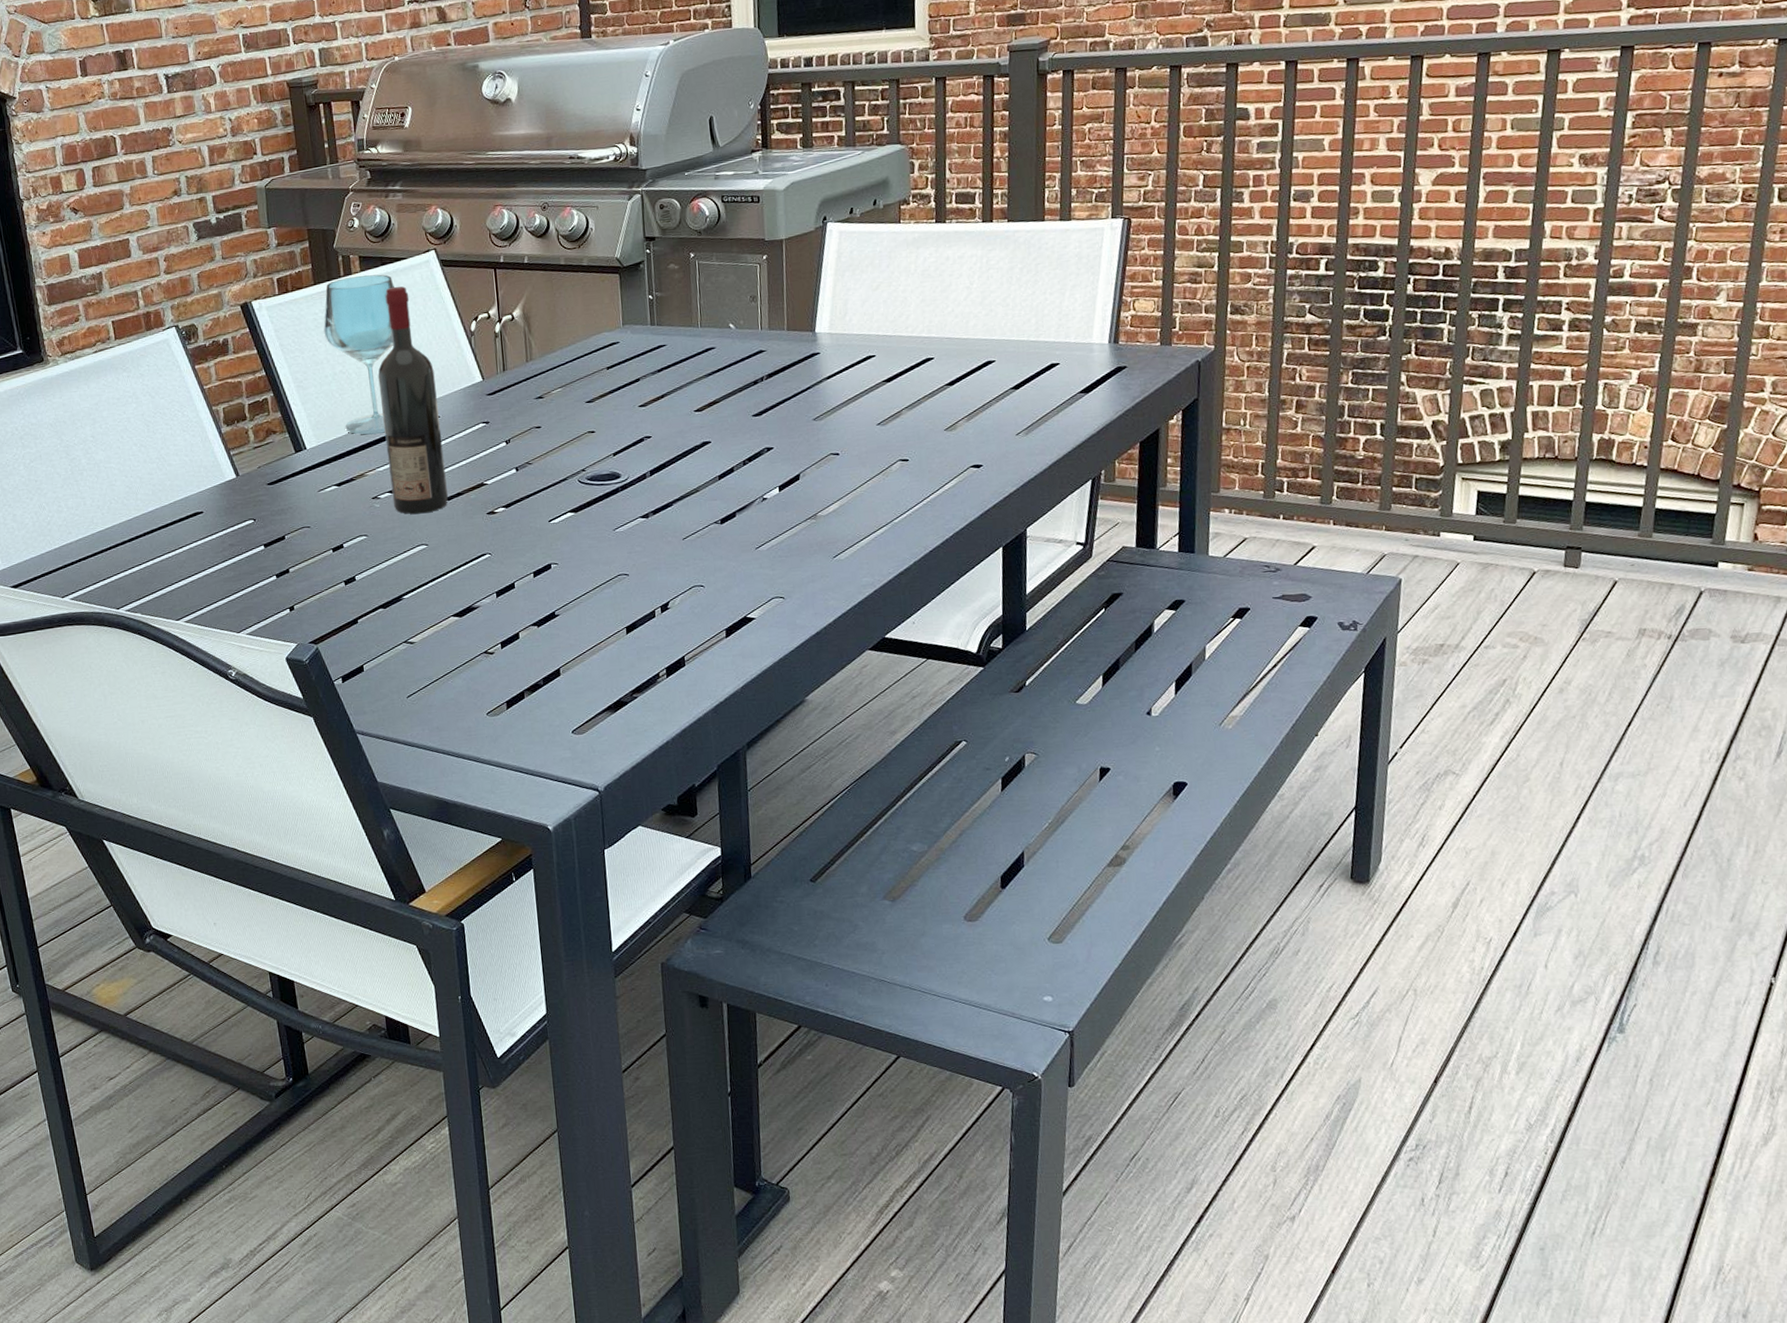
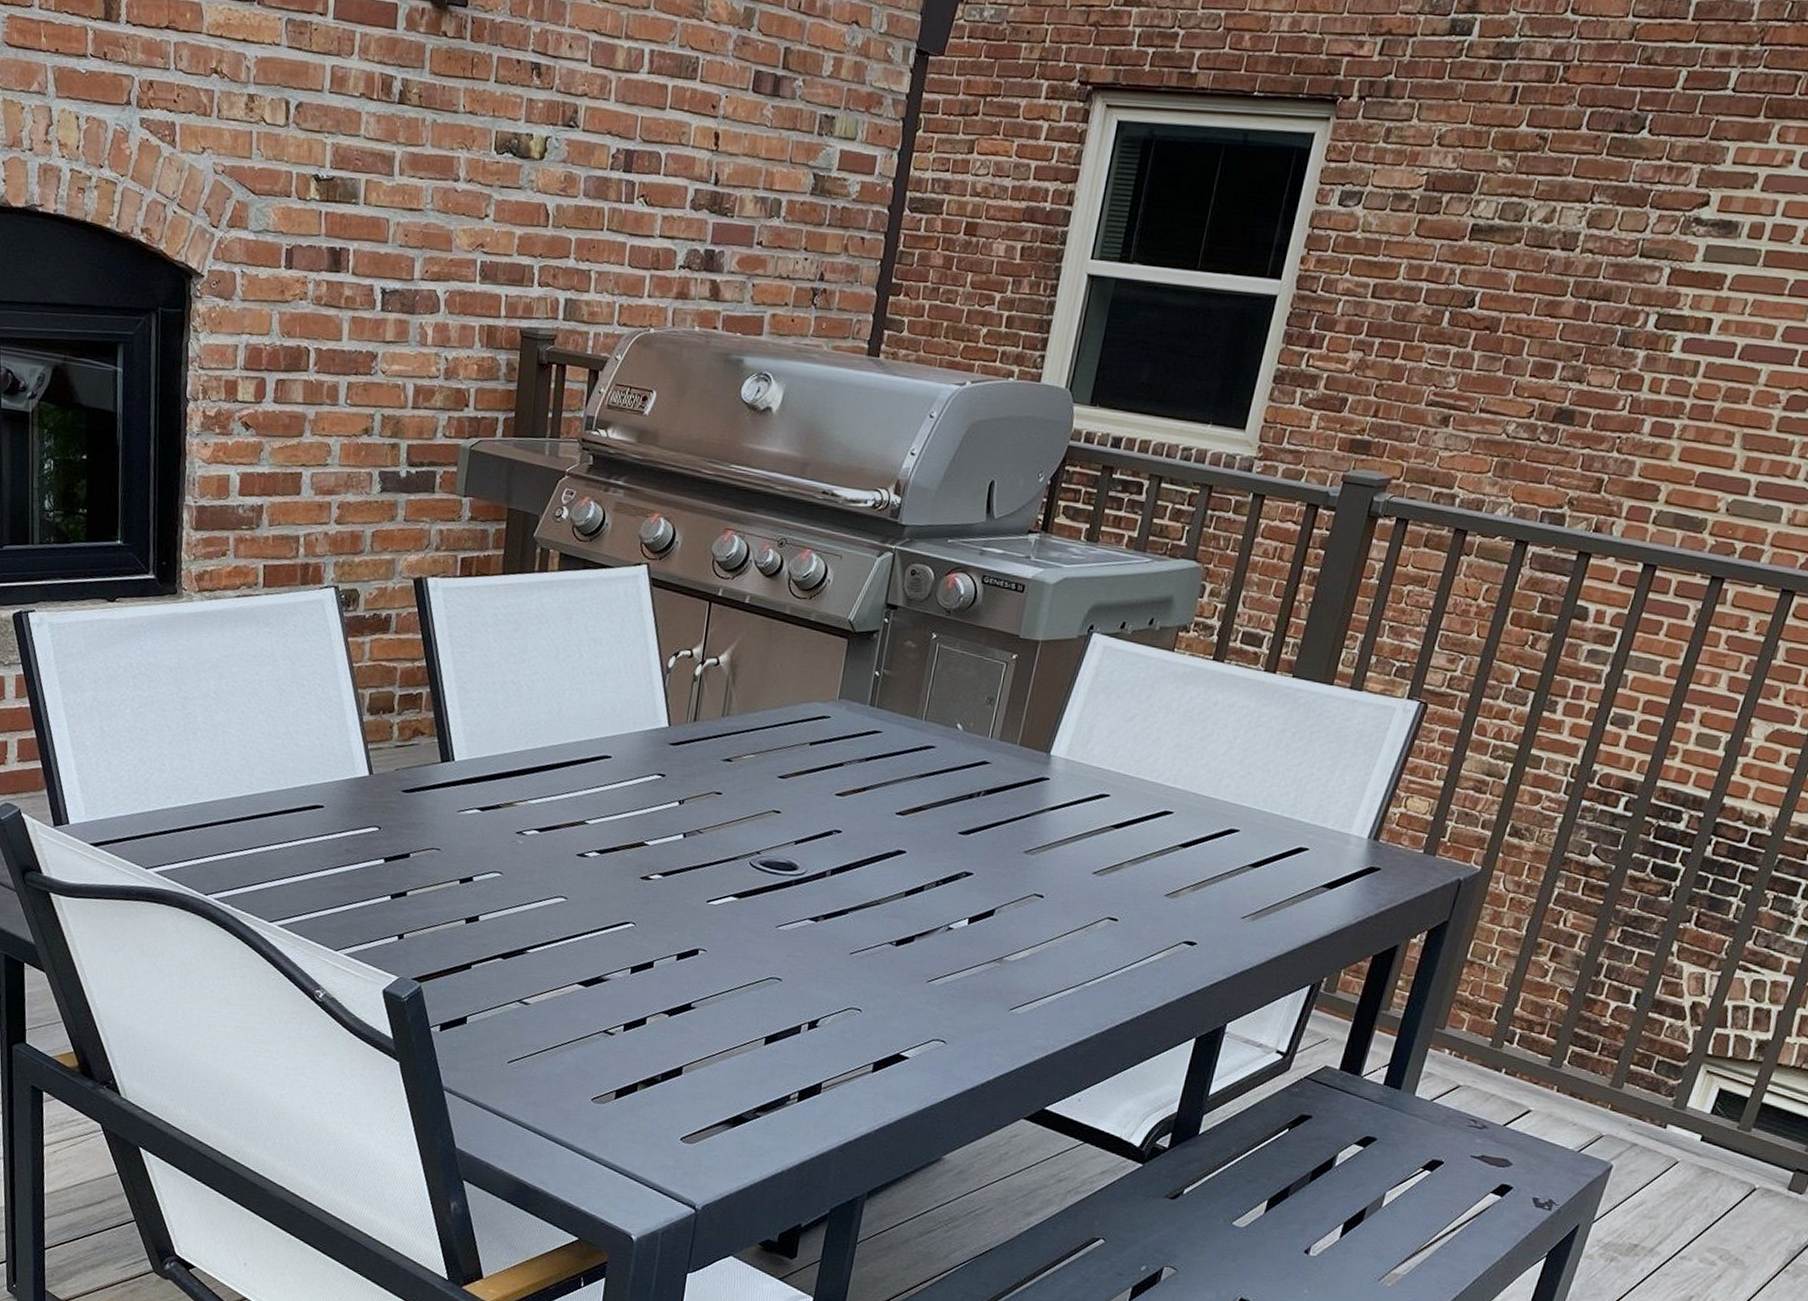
wine glass: present [323,274,394,435] -> none [501,574,593,762]
wine bottle: present [378,286,448,514] -> none [538,596,617,863]

